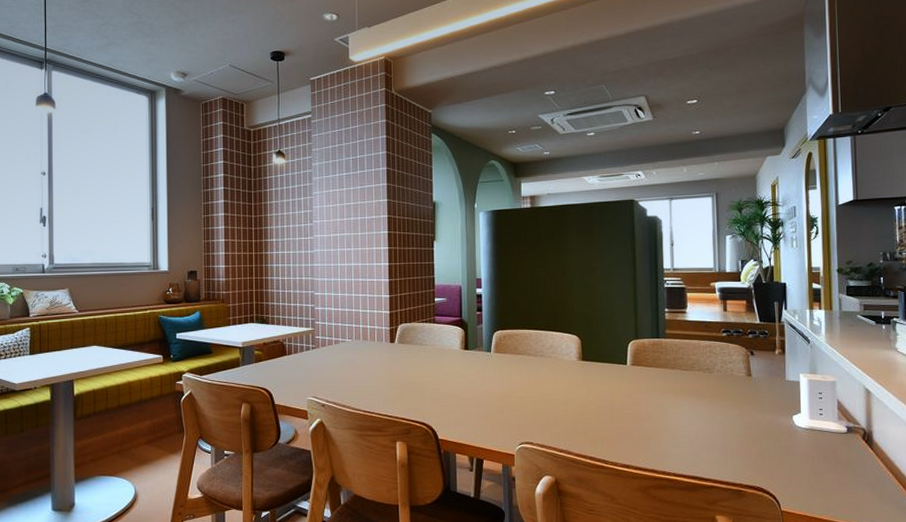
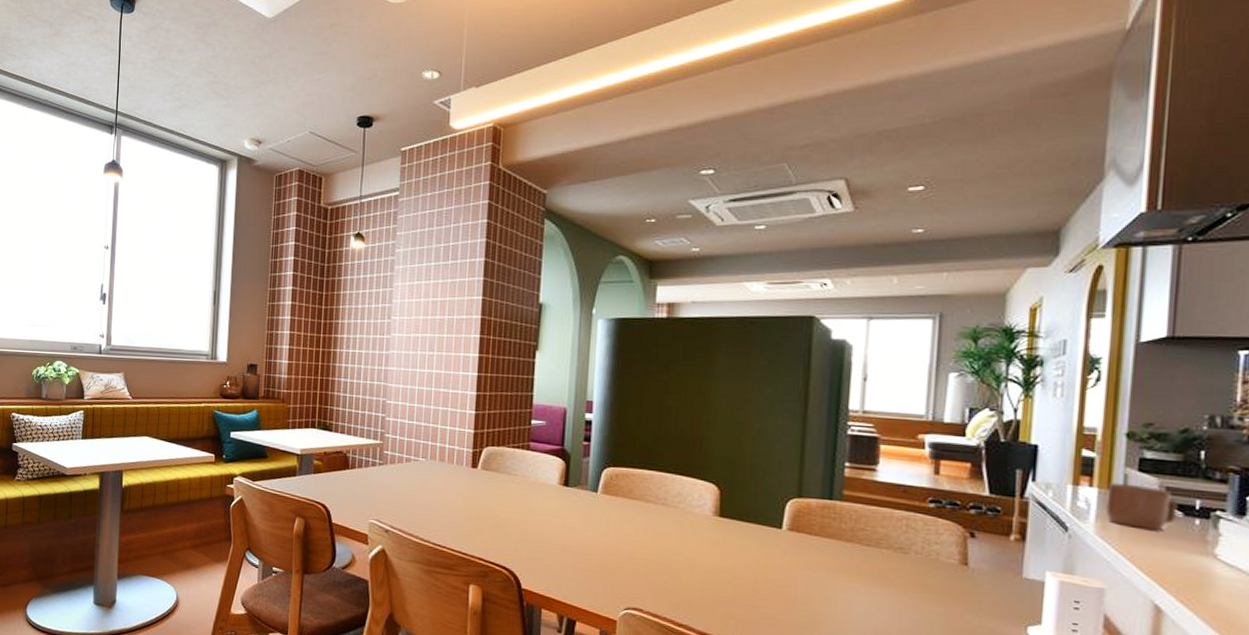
mug: none [830,305,872,337] -> present [1104,482,1178,531]

